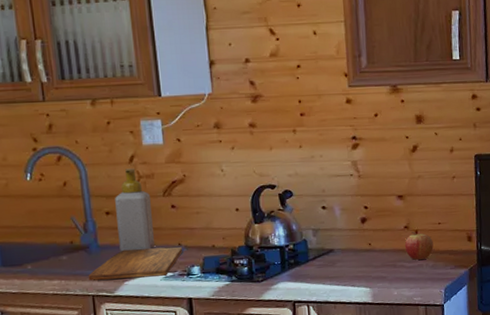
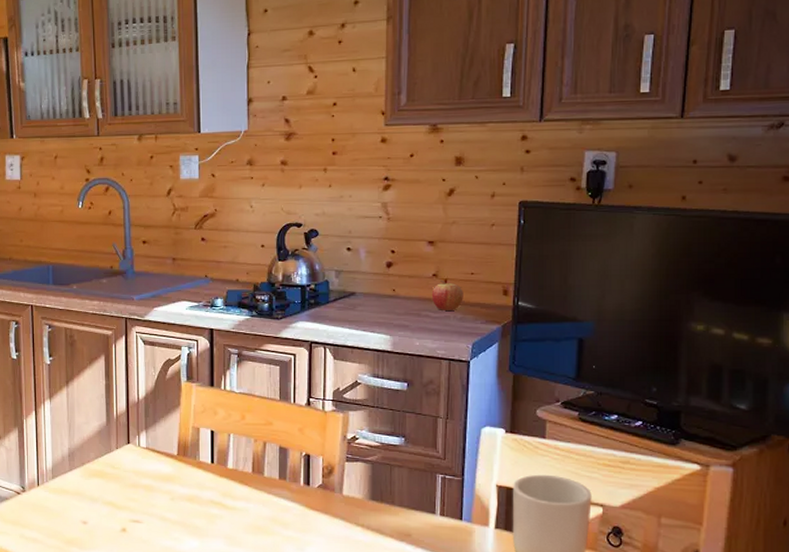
cutting board: present [88,246,183,281] -> none [123,277,209,305]
soap bottle: present [115,168,156,252] -> none [152,201,184,279]

